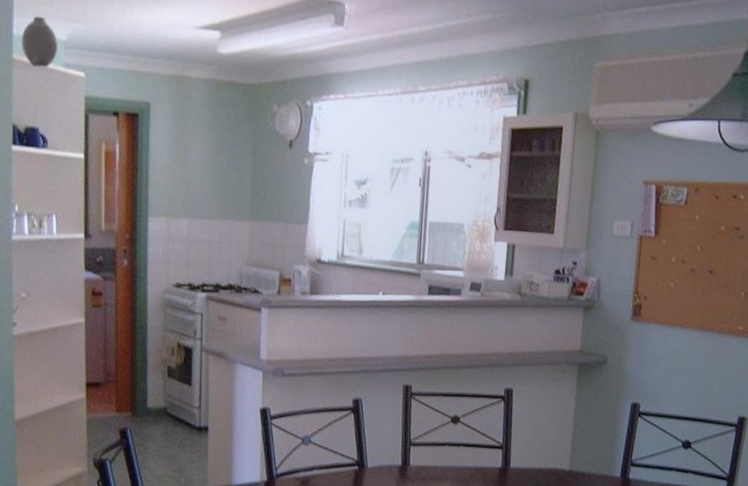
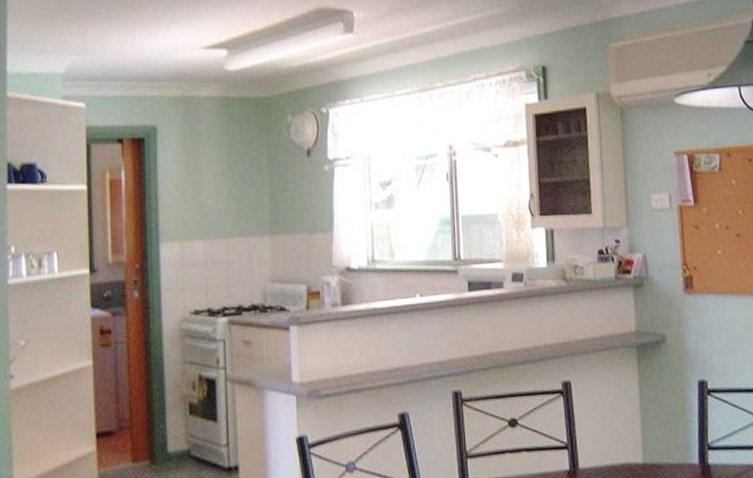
vase: present [21,15,58,68] -> none [15,51,55,103]

